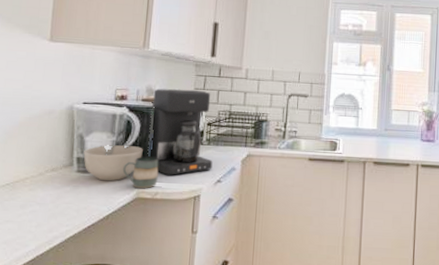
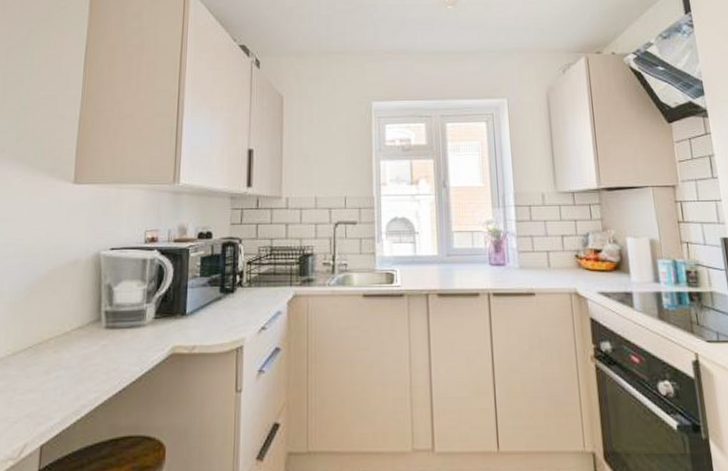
bowl: present [83,145,143,181] -> none [112,293,177,337]
mug: present [122,156,159,189] -> none [155,304,196,343]
coffee maker: present [148,89,213,175] -> none [183,225,255,325]

